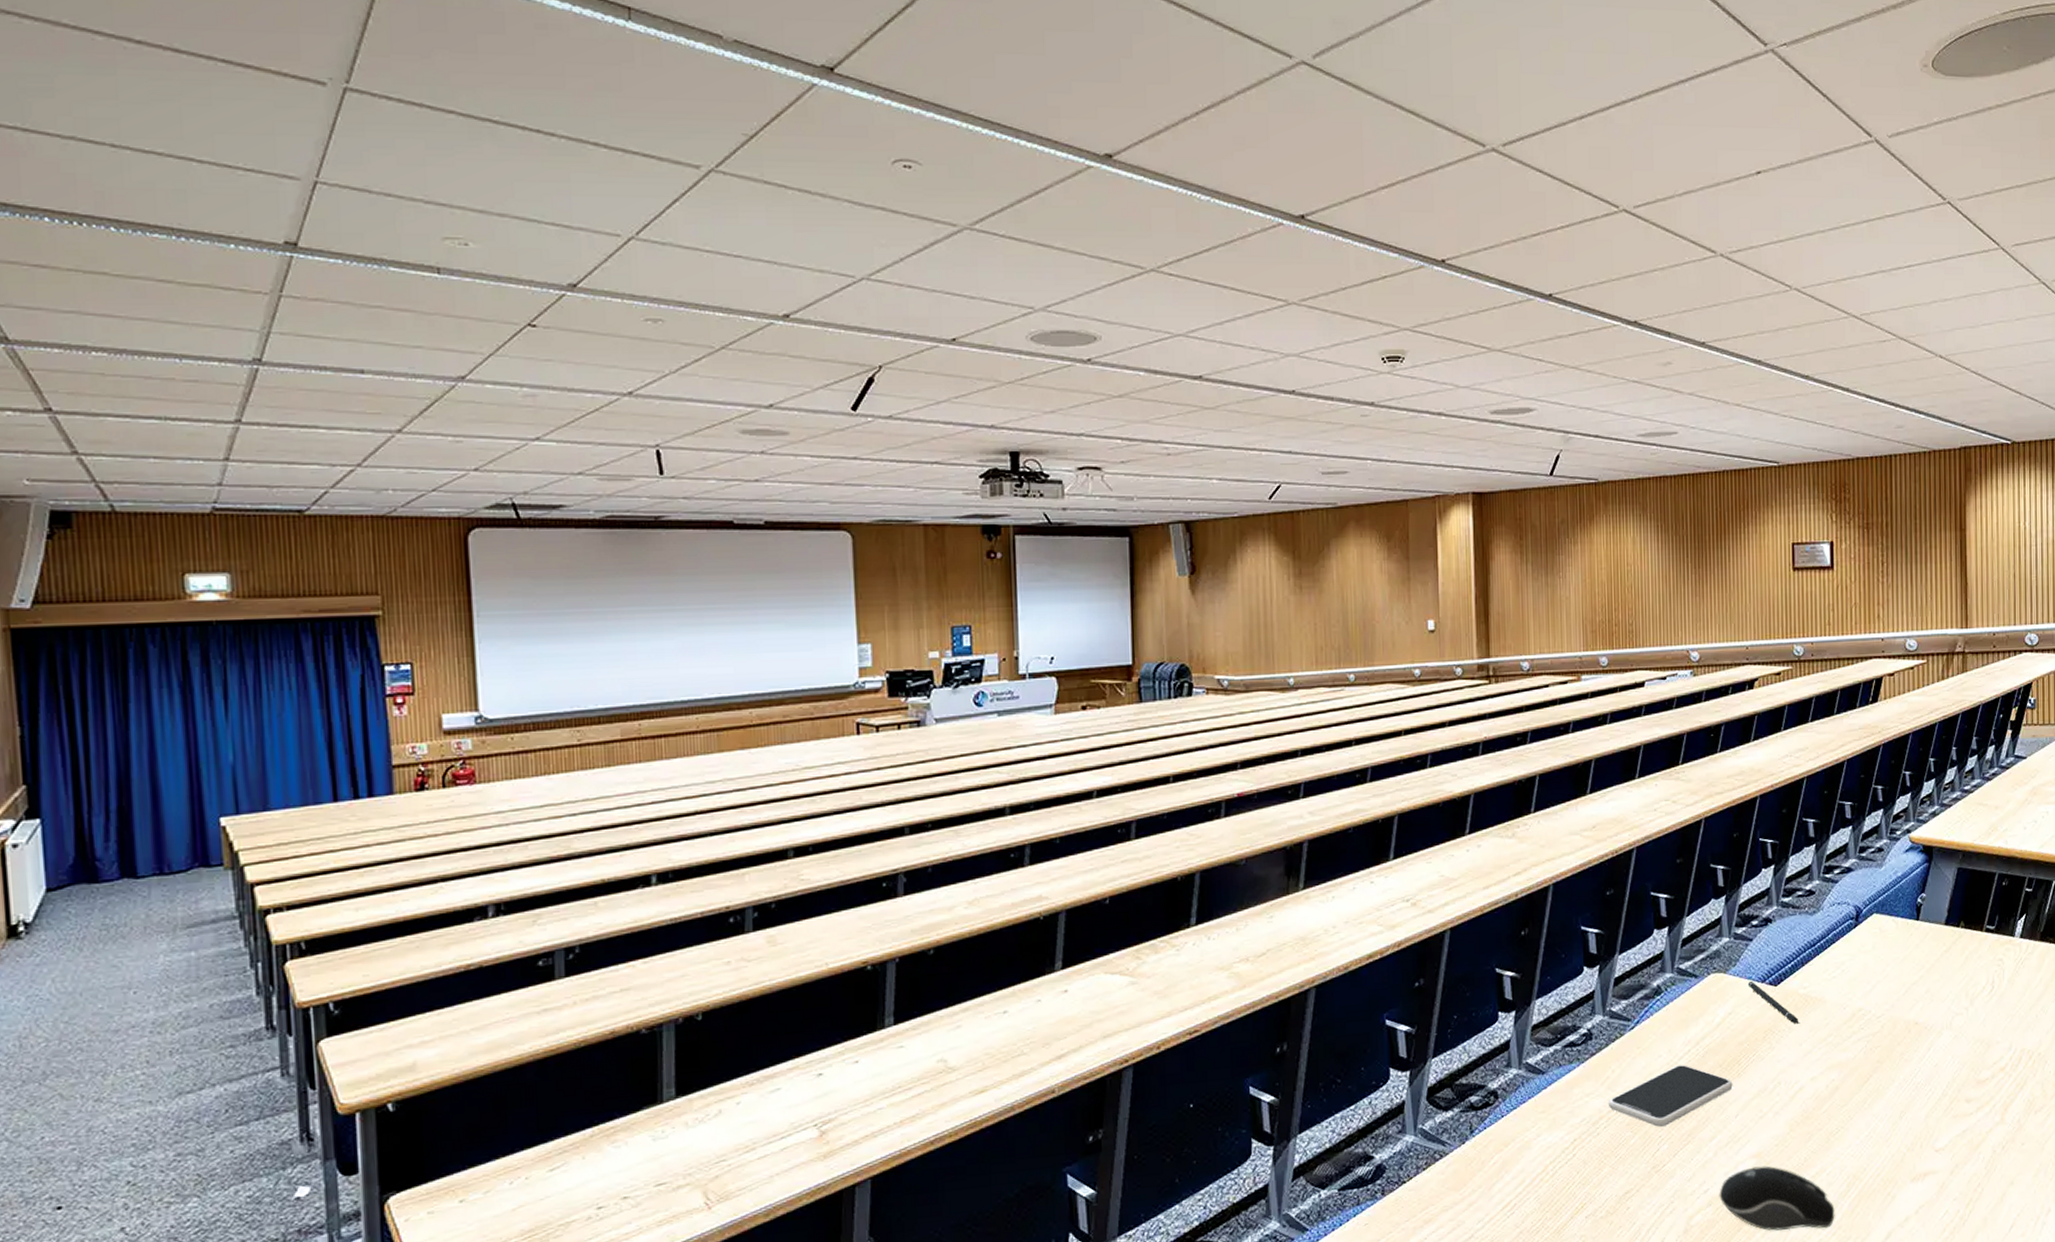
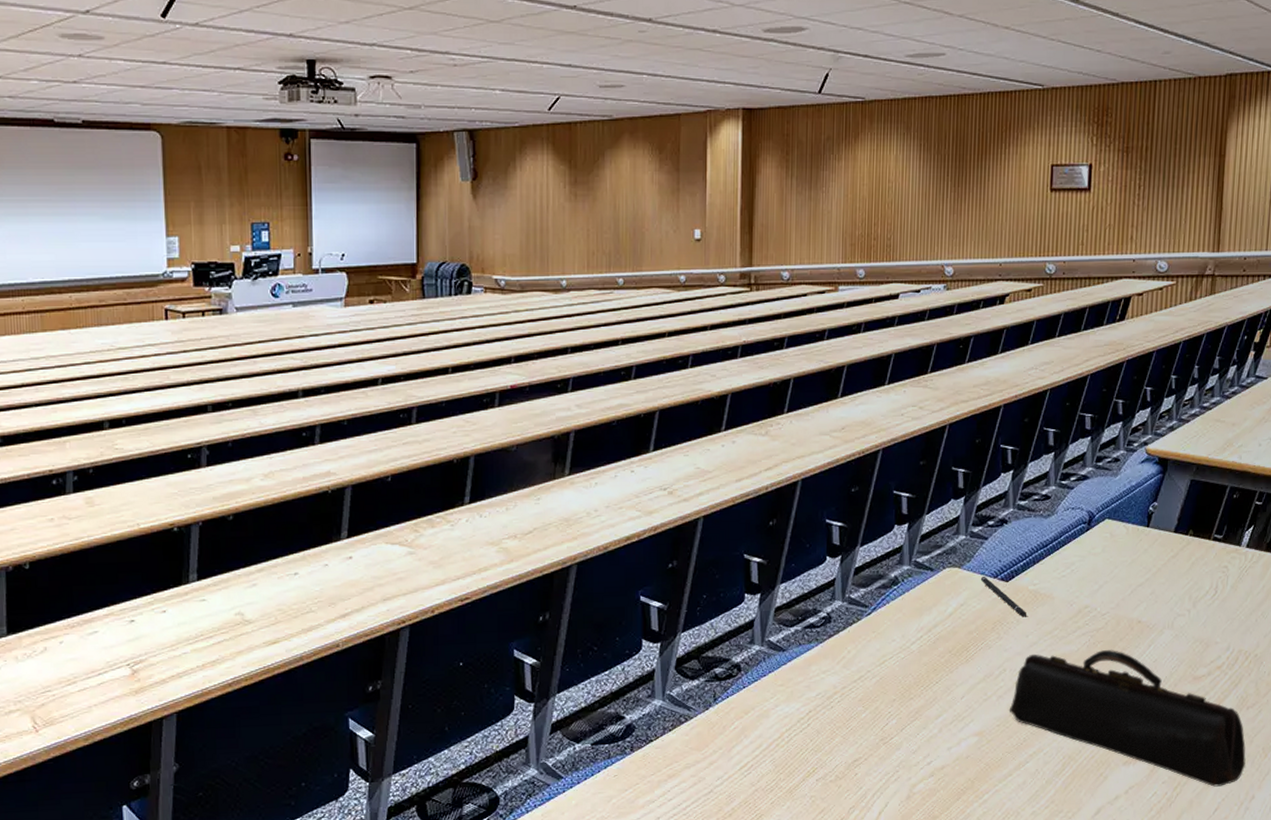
smartphone: present [1607,1065,1733,1127] -> none [842,649,961,704]
computer mouse: present [1719,1165,1835,1231] -> none [941,743,1049,802]
pencil case: none [1786,1055,2038,1201] -> present [1009,650,1246,787]

